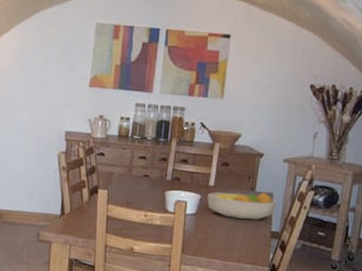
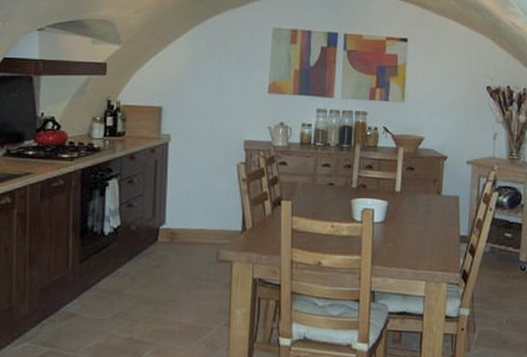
fruit bowl: present [207,191,277,219] -> none [395,195,463,224]

